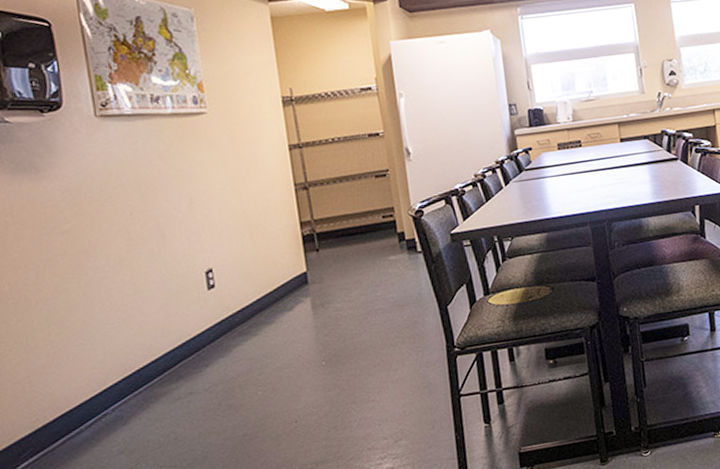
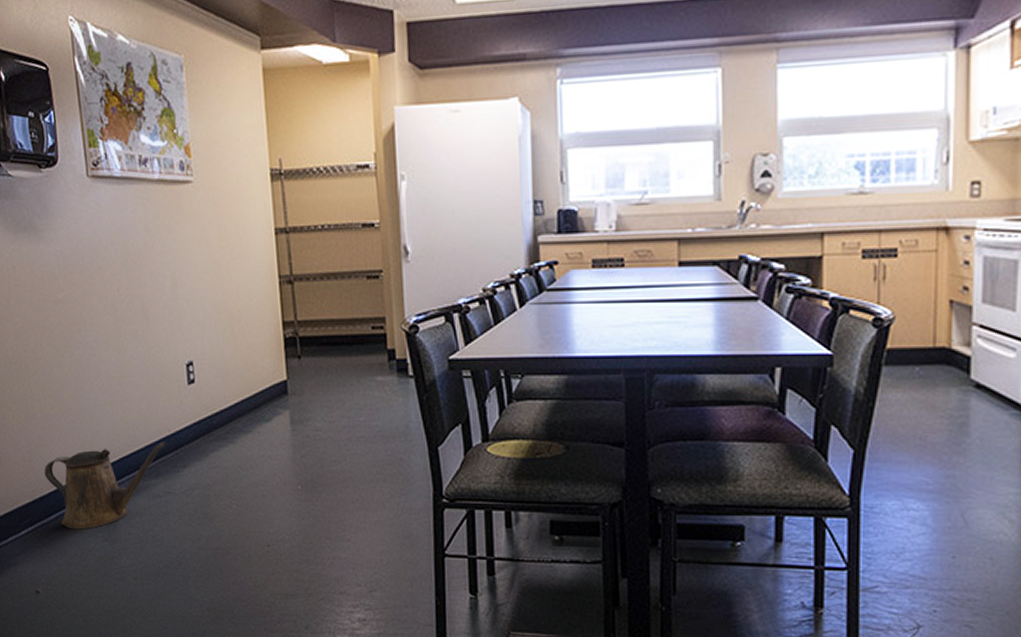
watering can: none [47,346,188,450] -> present [44,442,168,530]

